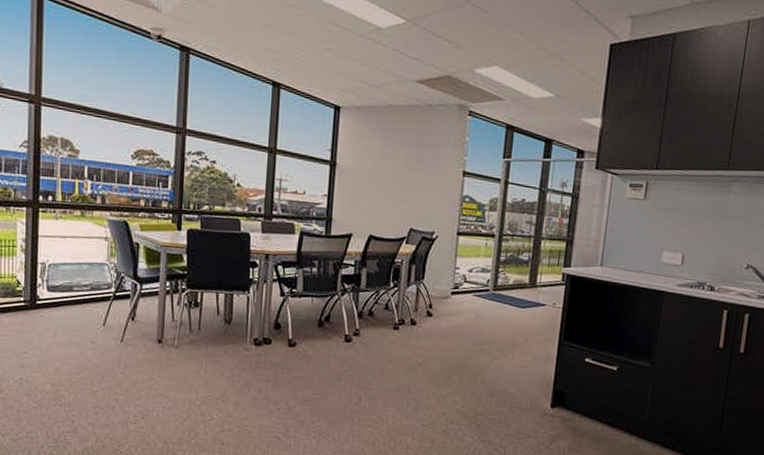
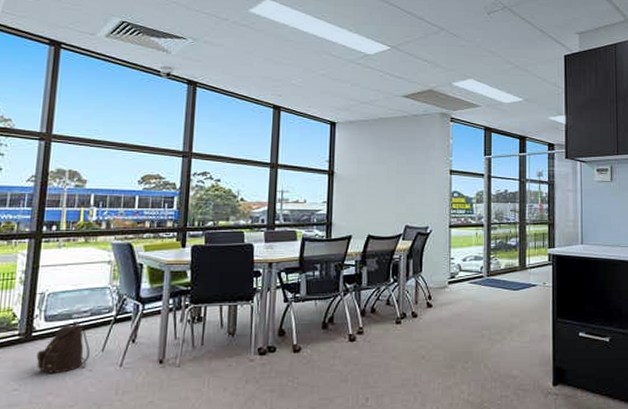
backpack: none [42,294,92,342] -> present [36,321,90,373]

